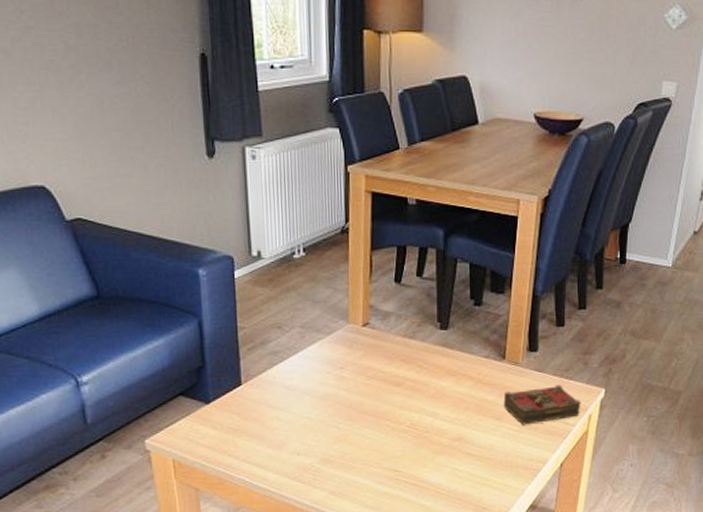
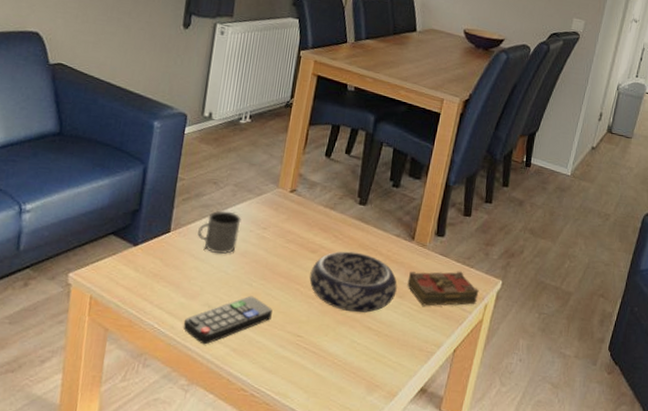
mug: none [271,355,315,400] -> present [197,210,241,254]
remote control: none [275,438,365,492] -> present [183,295,272,345]
decorative bowl: none [398,379,493,441] -> present [309,251,397,313]

